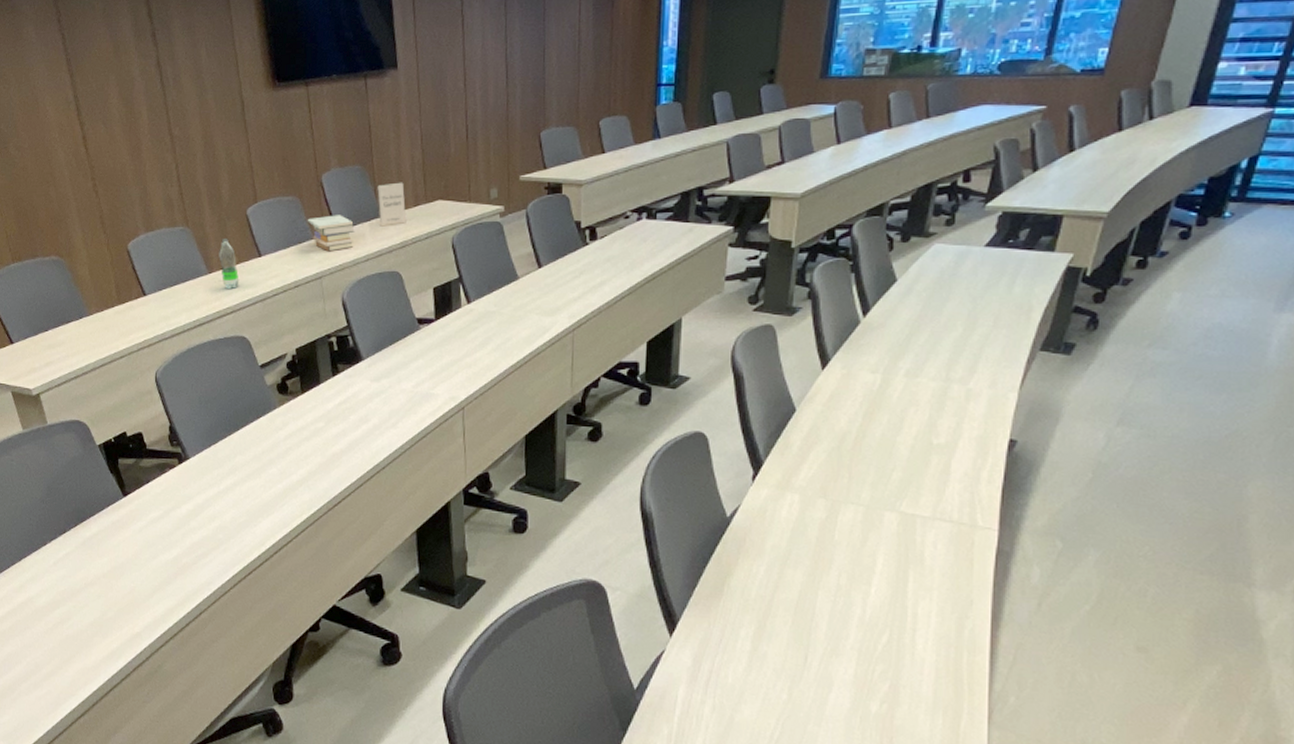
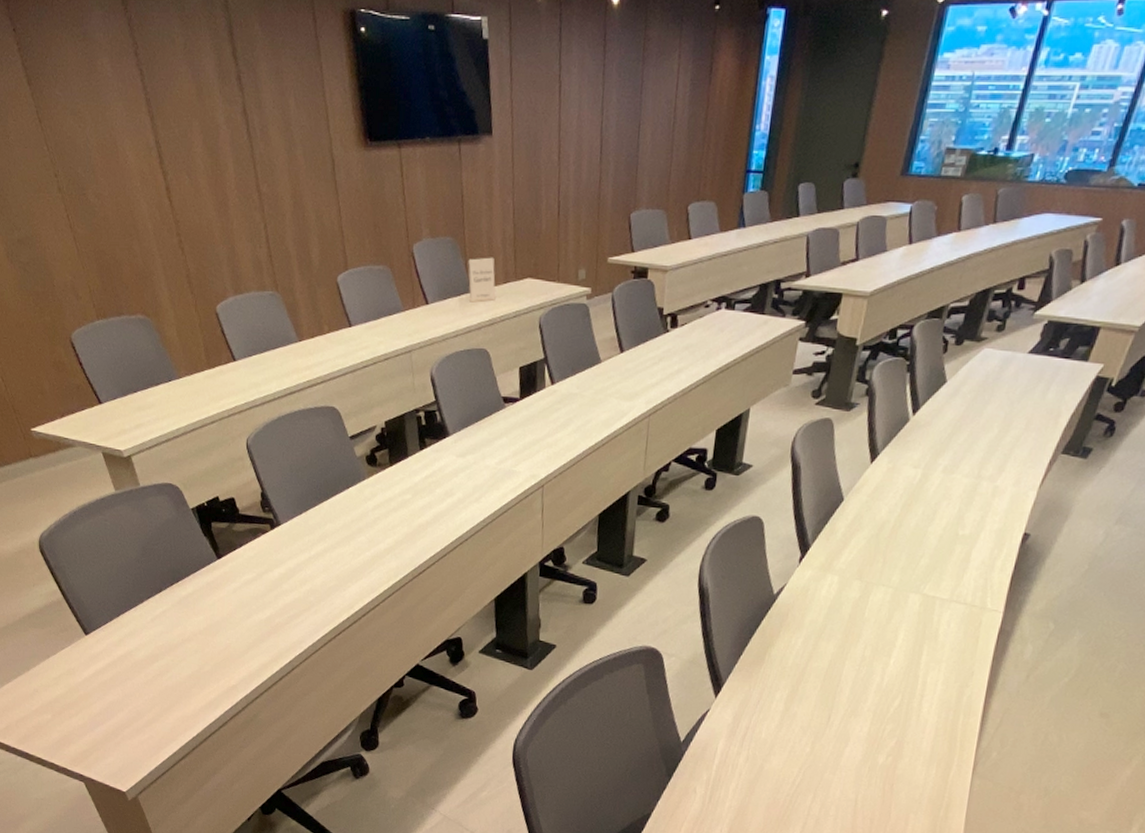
bottle: present [219,239,240,289] -> none [309,306,330,358]
books: present [307,215,355,252] -> none [397,287,445,326]

